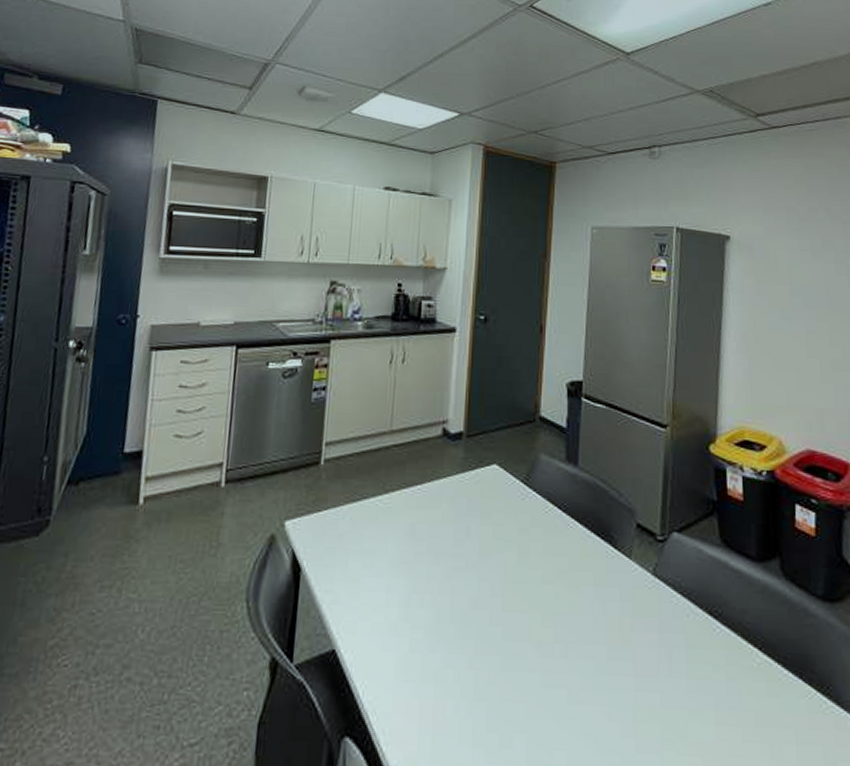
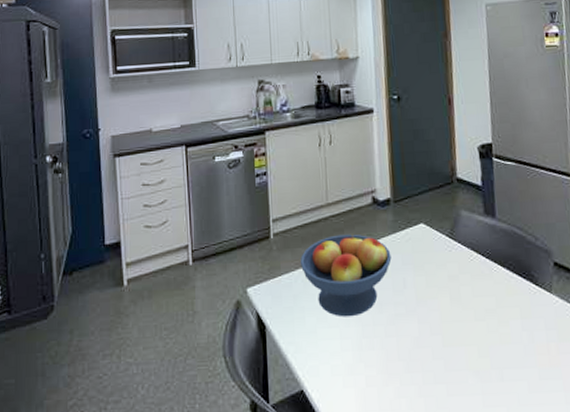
fruit bowl: none [350,468,457,566] -> present [300,234,392,317]

